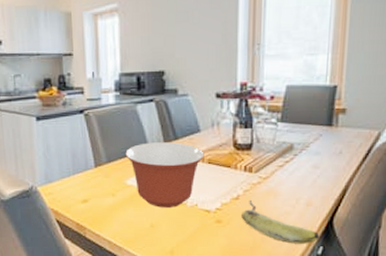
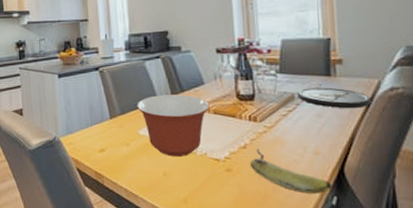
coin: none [296,138,369,160] -> present [297,87,371,109]

